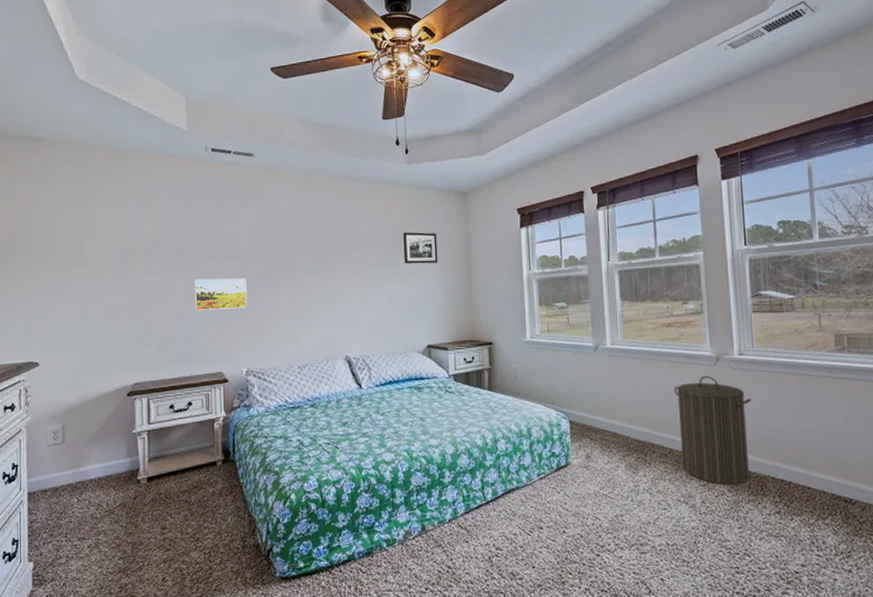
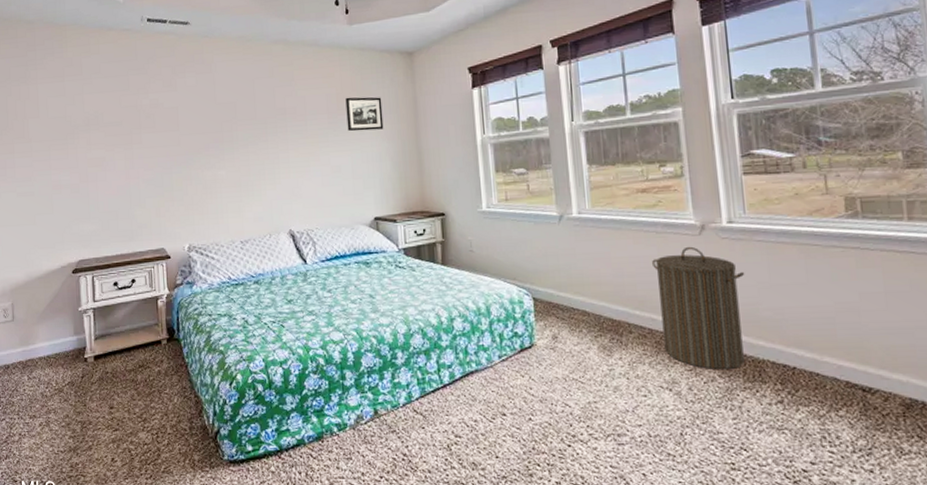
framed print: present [195,278,247,311] -> none [135,151,187,185]

